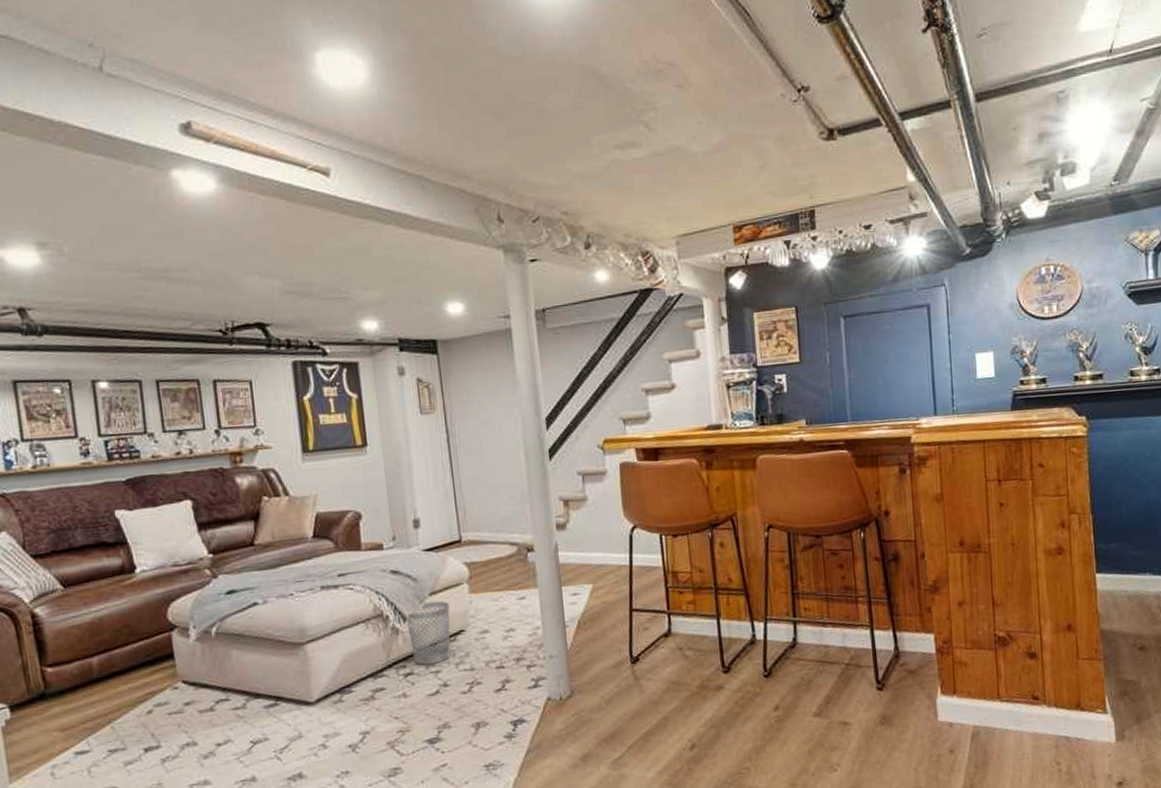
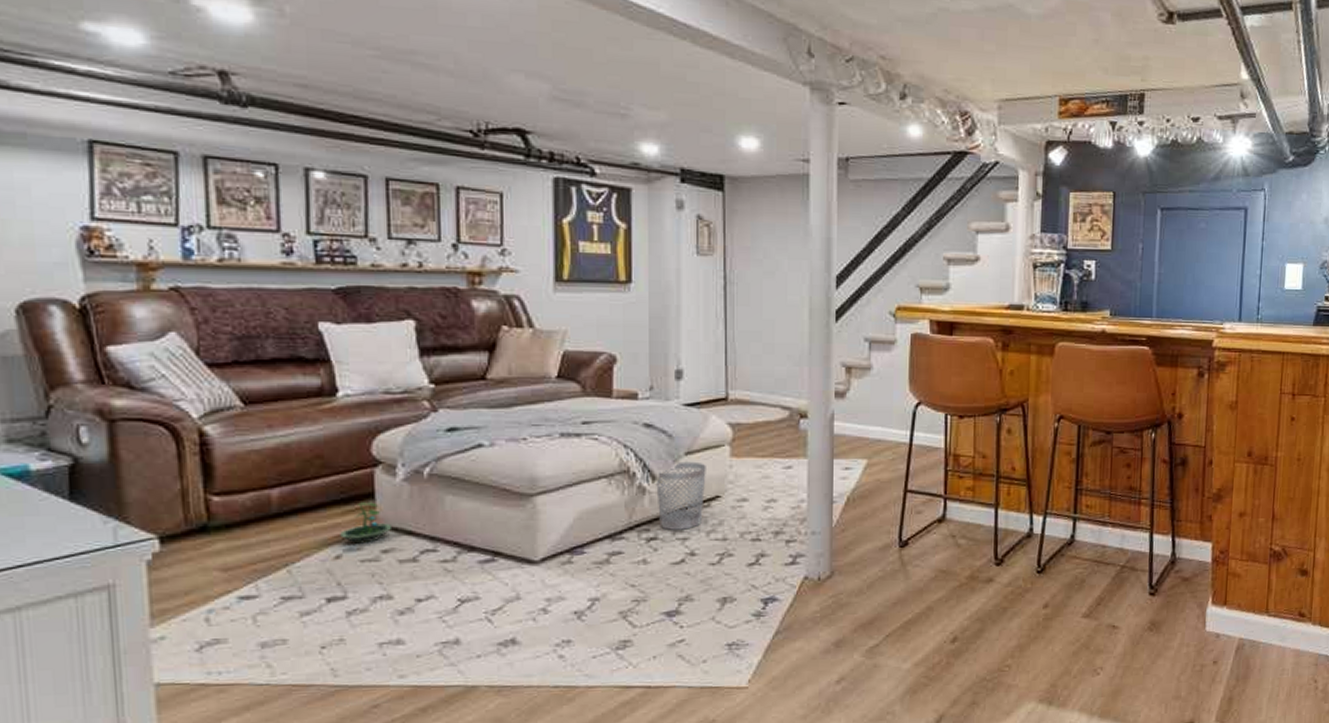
terrarium: none [149,662,190,699] -> present [340,502,391,544]

